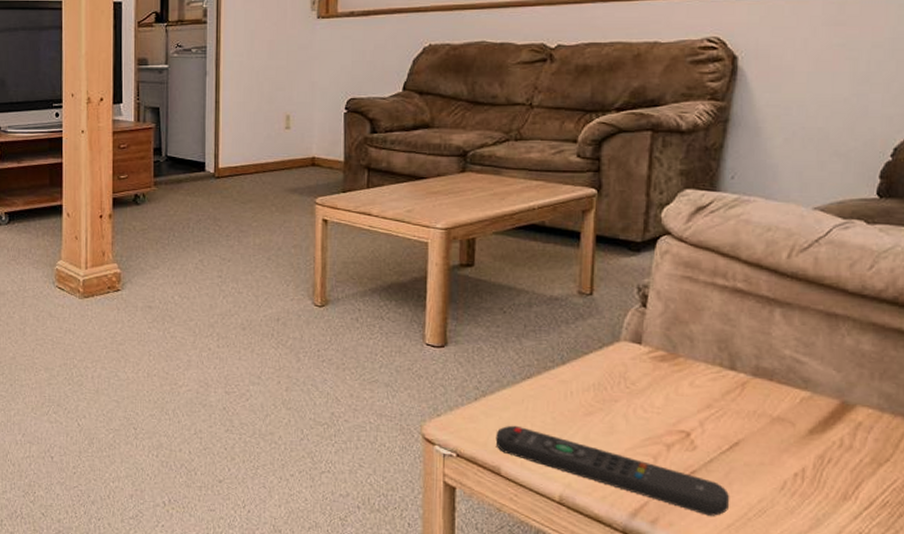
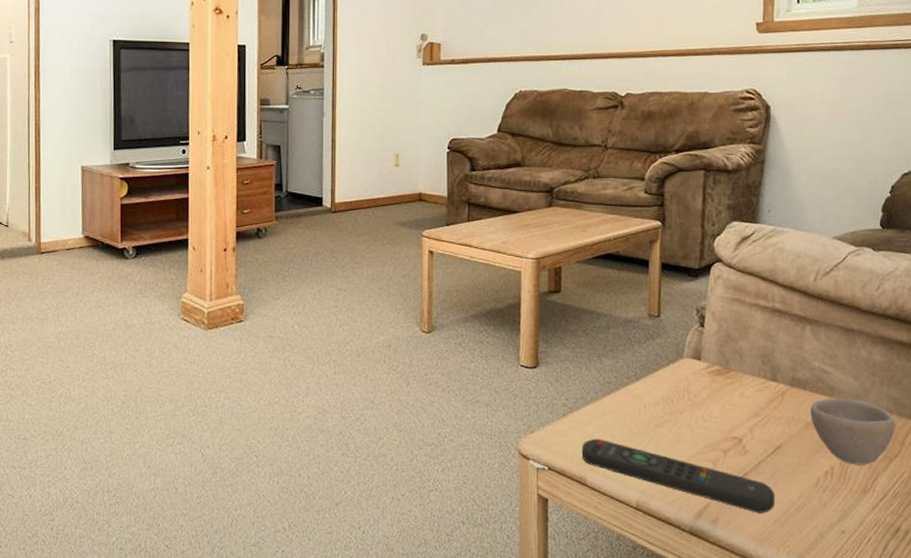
cup: none [777,391,888,469] -> present [810,398,895,465]

